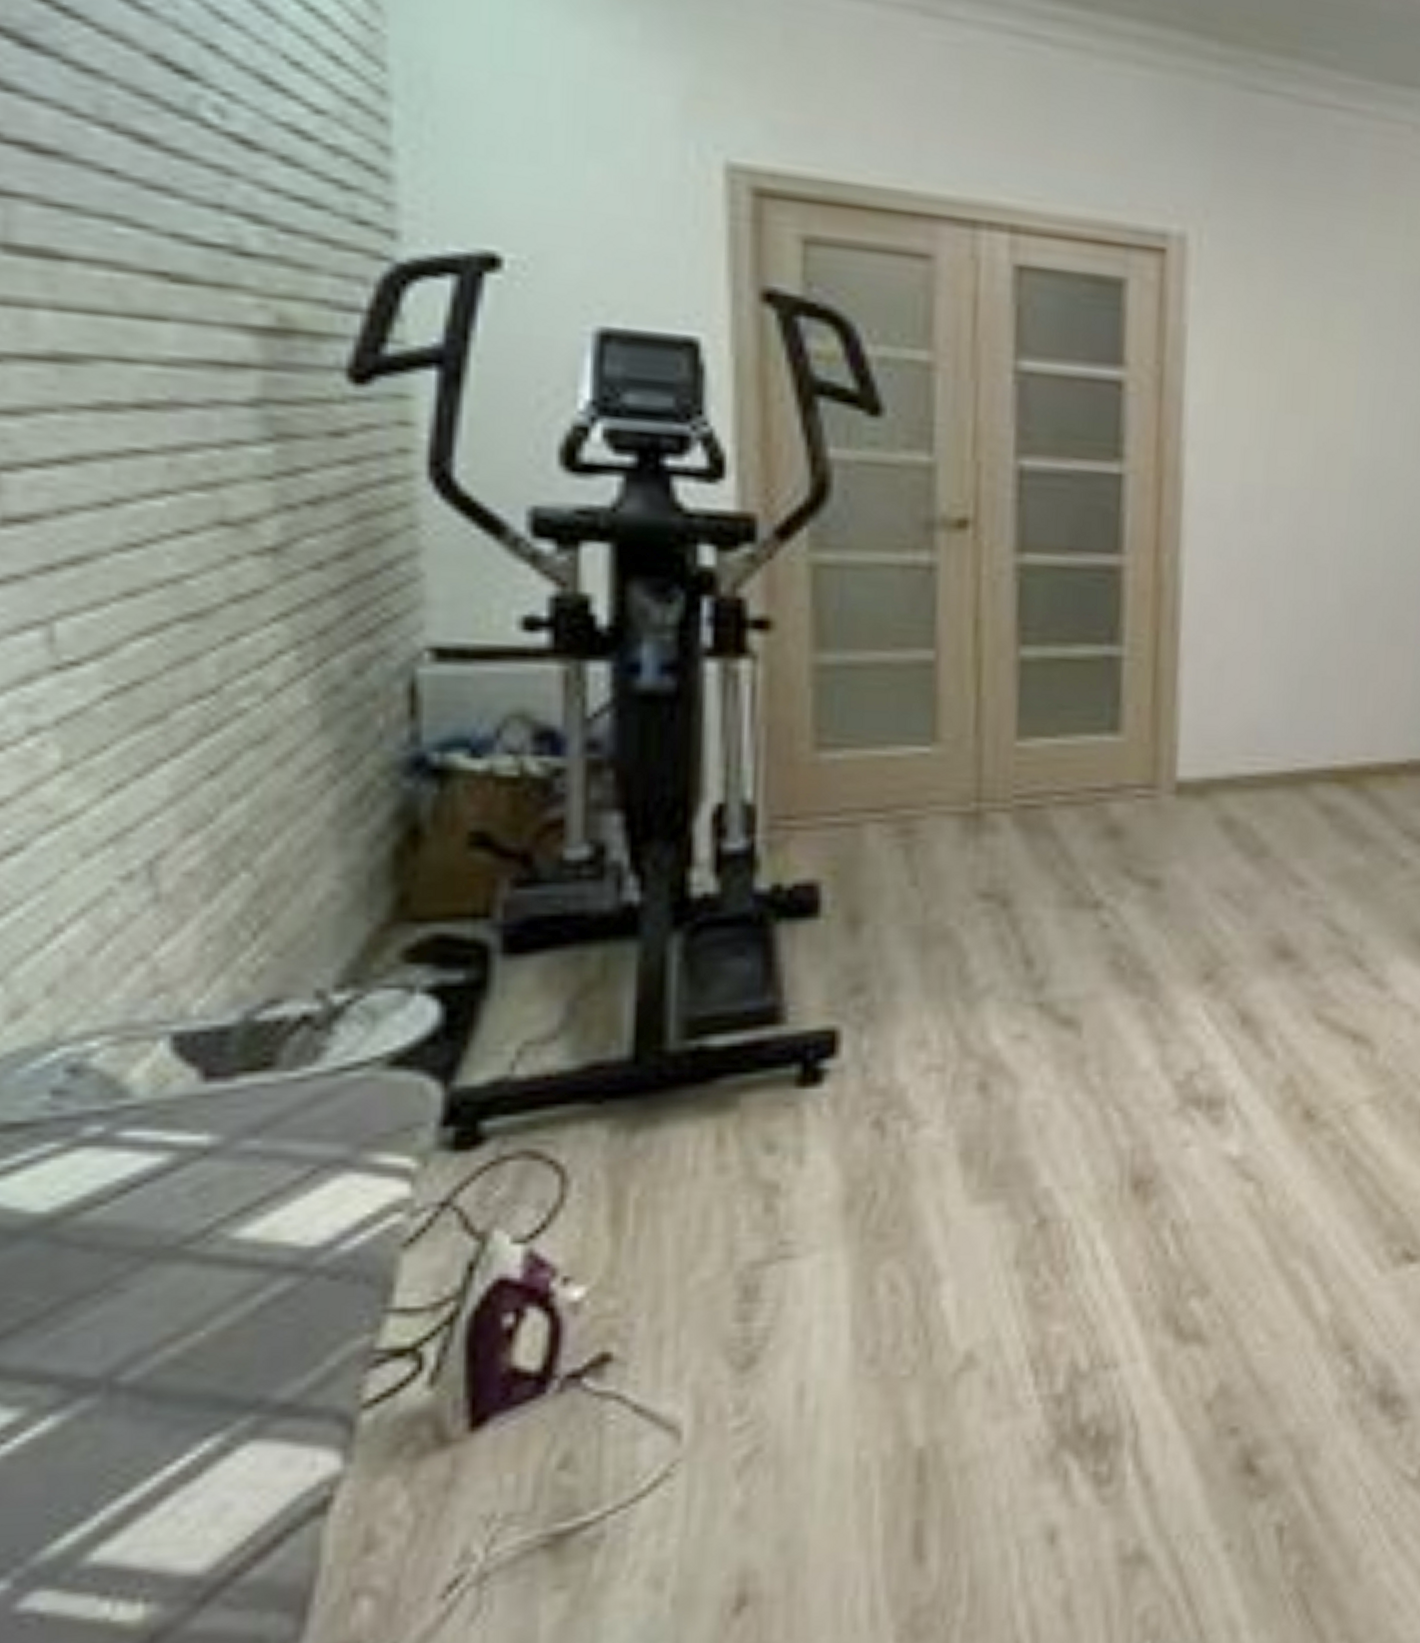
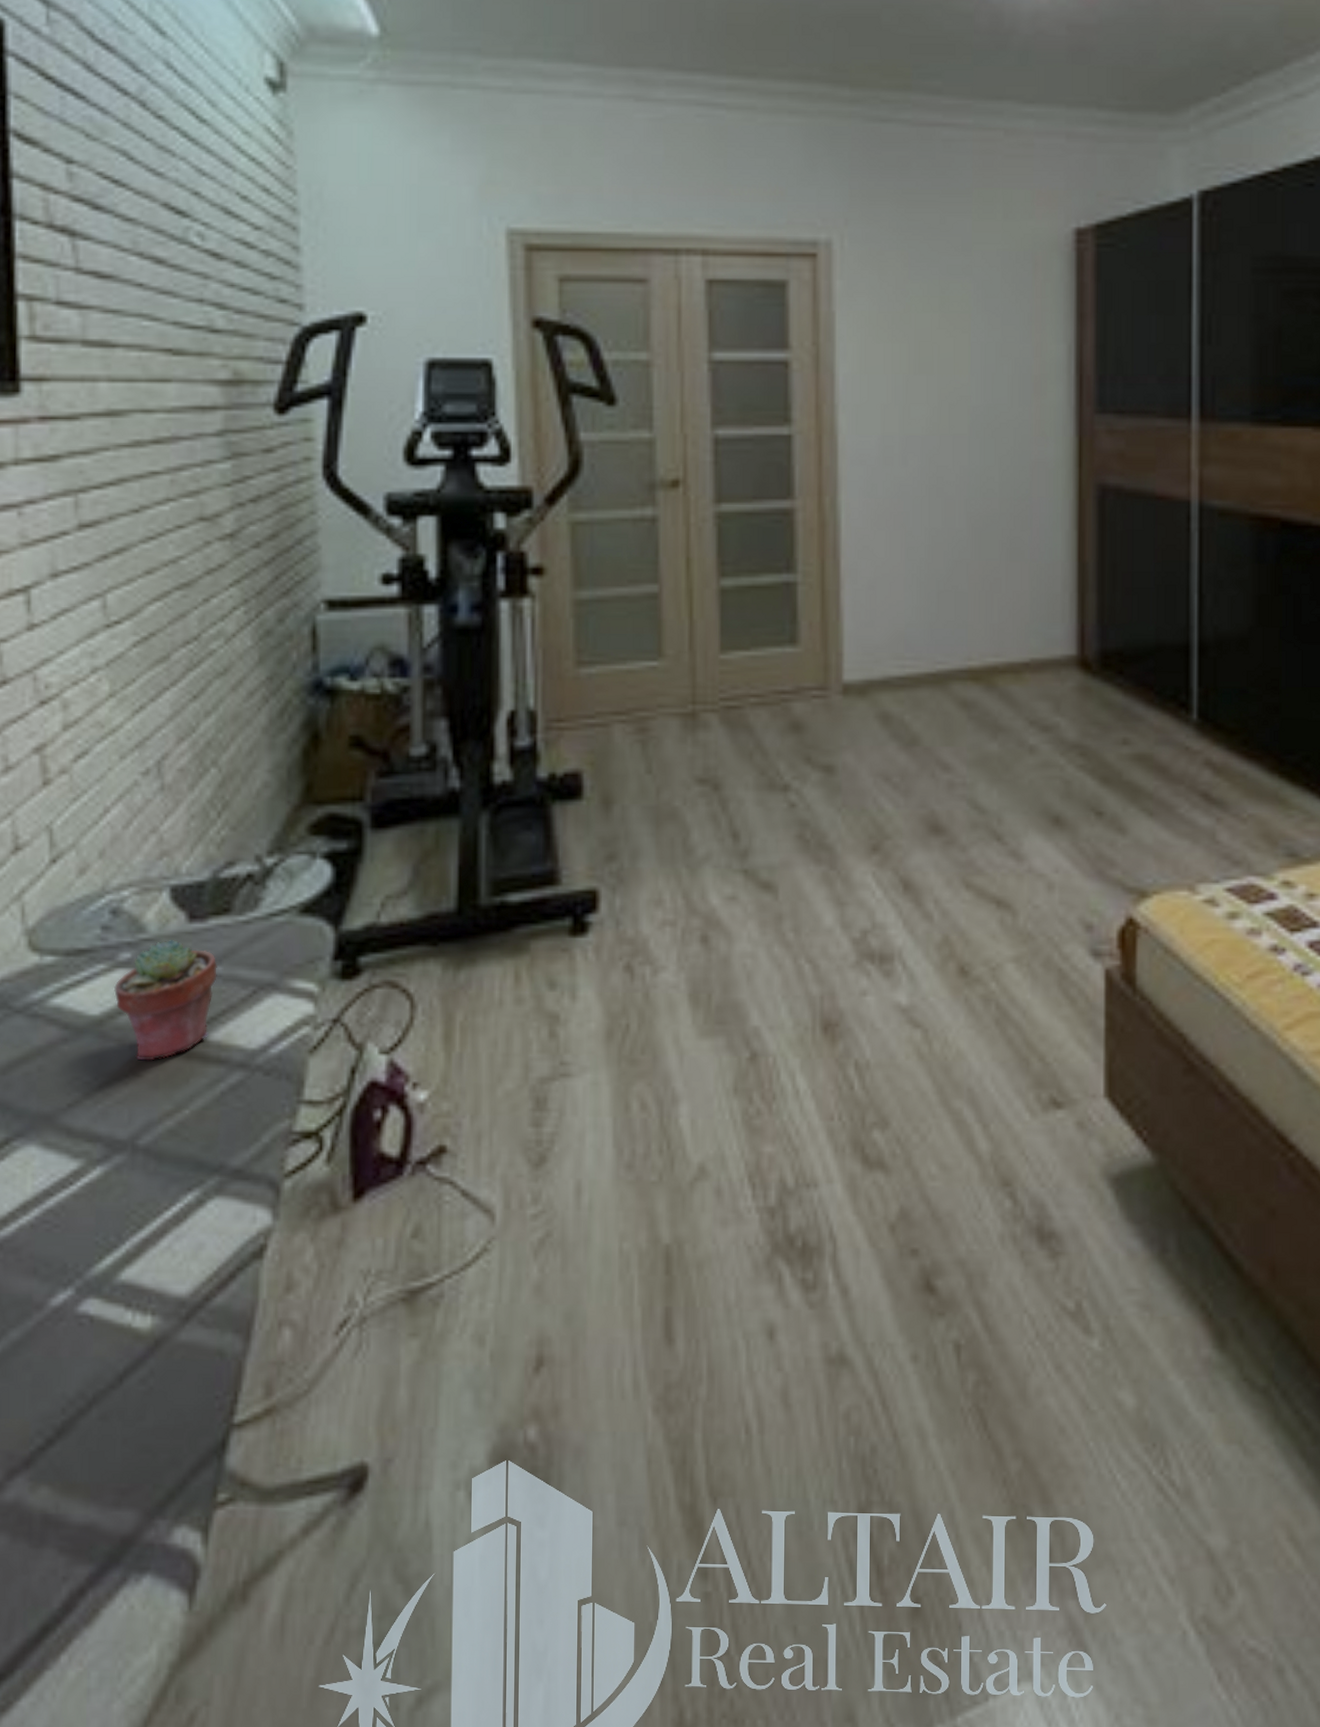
potted succulent: none [73,1105,252,1270] -> present [113,939,217,1061]

